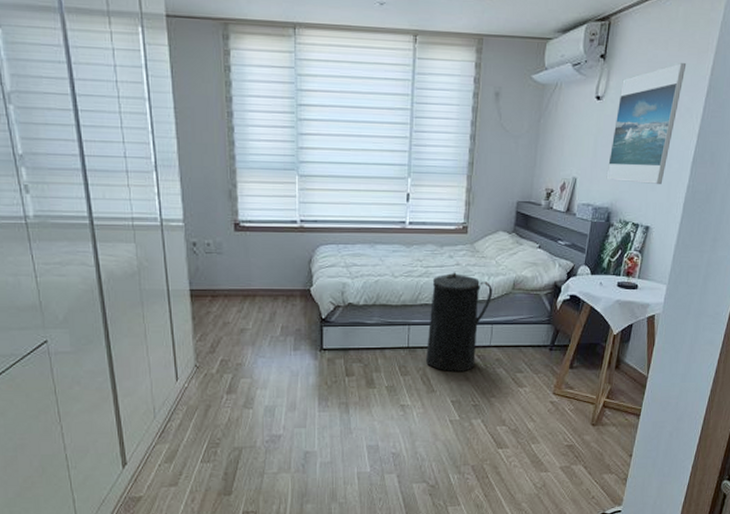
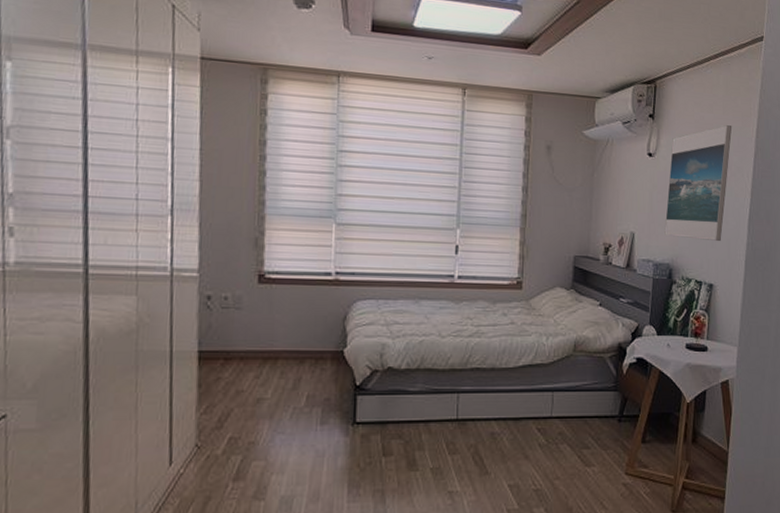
trash can: present [426,272,493,372] -> none [478,331,552,449]

